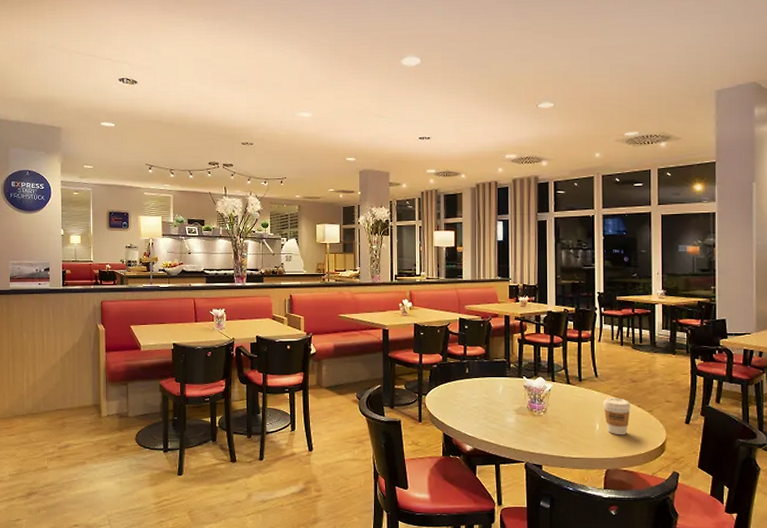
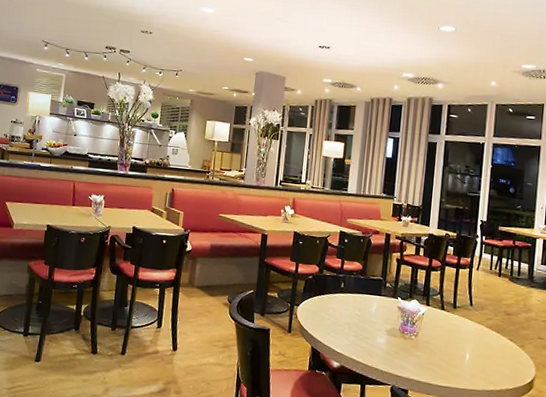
coffee cup: present [603,397,631,436] -> none [475,328,503,368]

